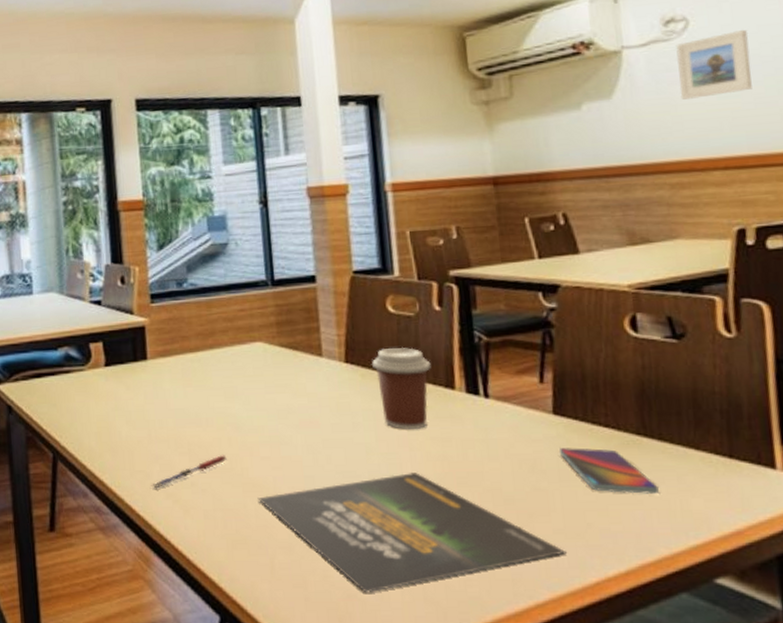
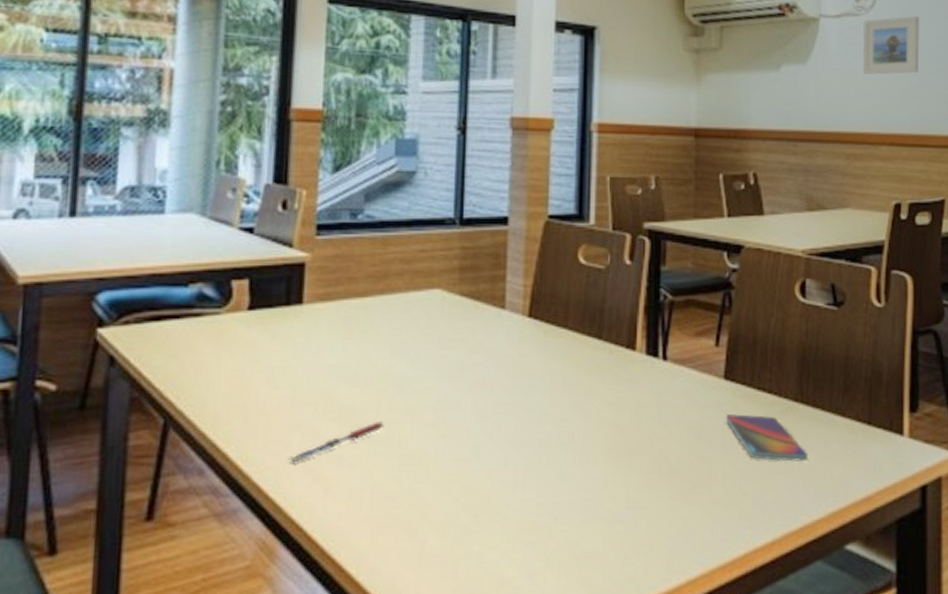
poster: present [257,473,567,593] -> none [414,441,721,579]
coffee cup: present [371,347,431,429] -> none [555,302,615,393]

